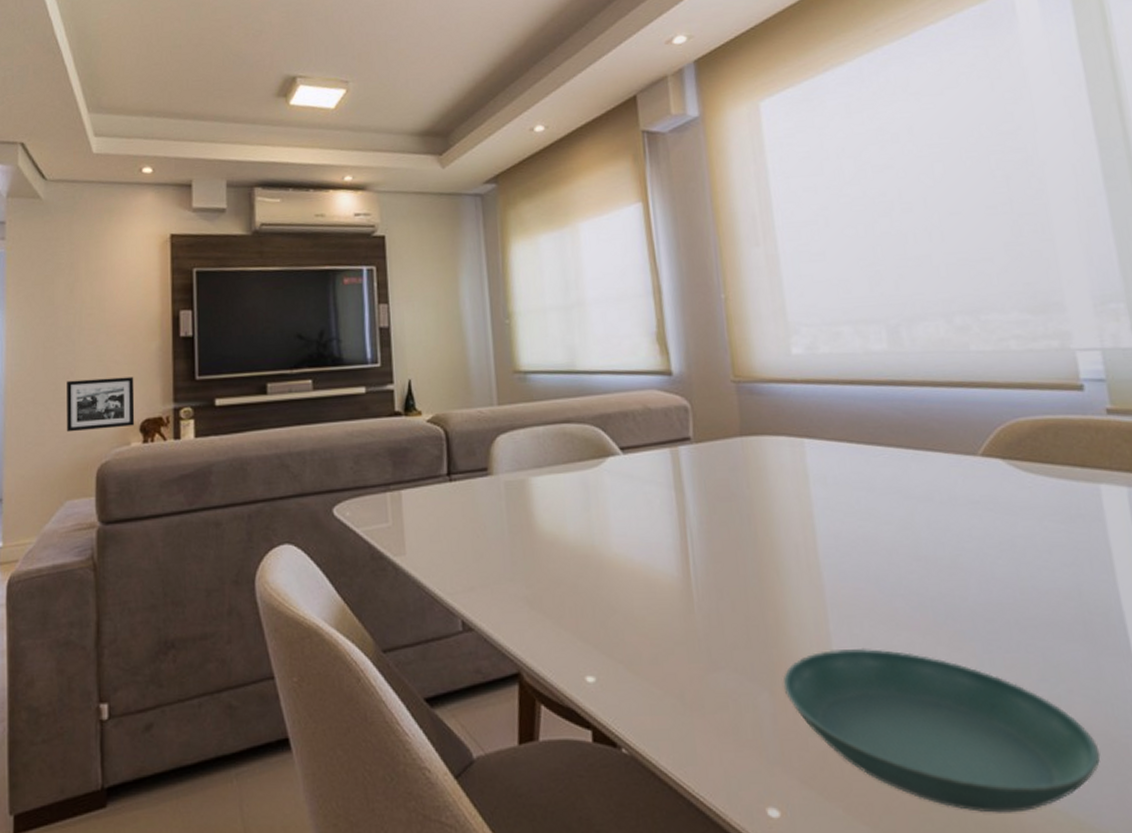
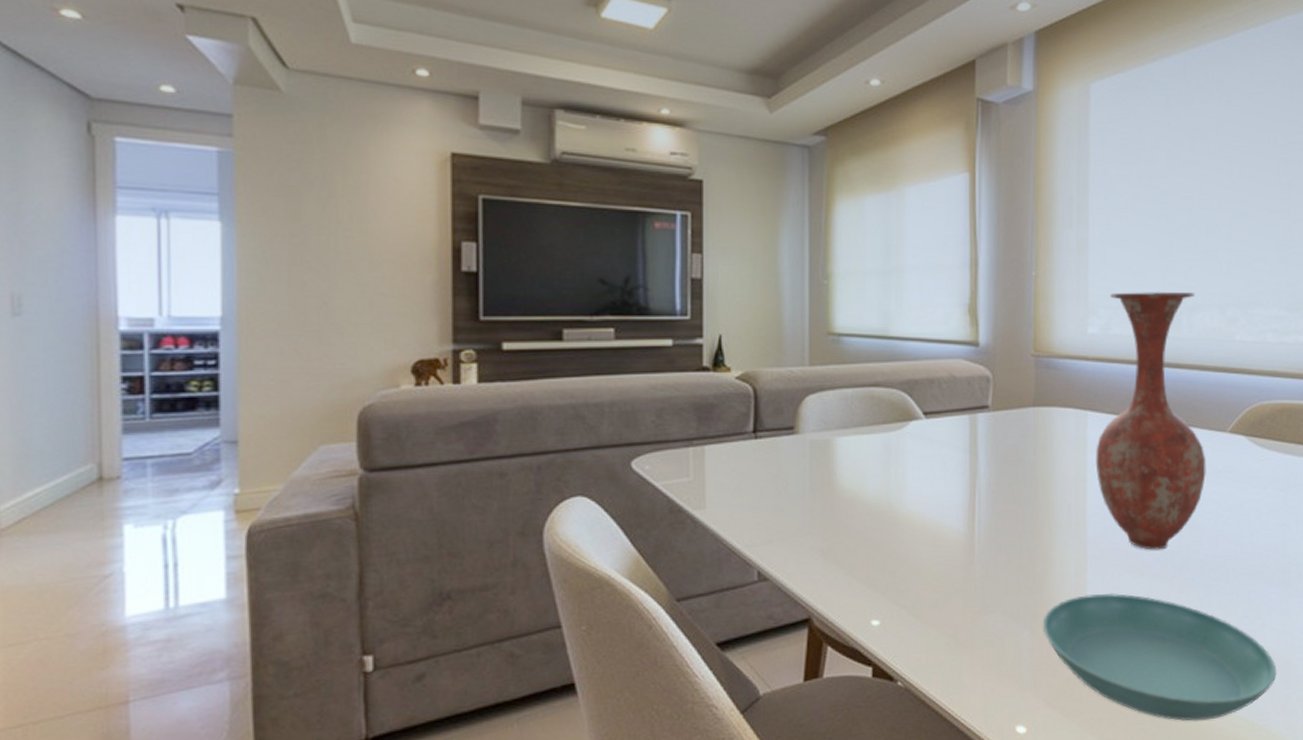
picture frame: present [67,376,135,432] -> none [319,312,406,370]
vase: none [812,302,960,597] -> present [1095,291,1206,550]

